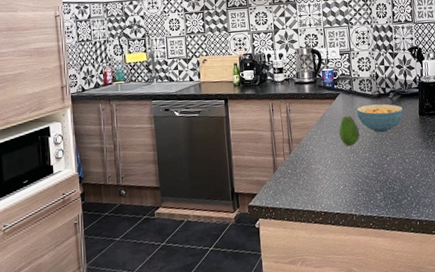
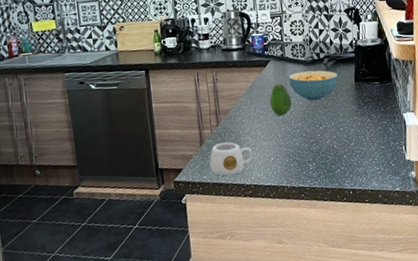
mug: none [282,169,323,202] -> present [209,142,253,176]

